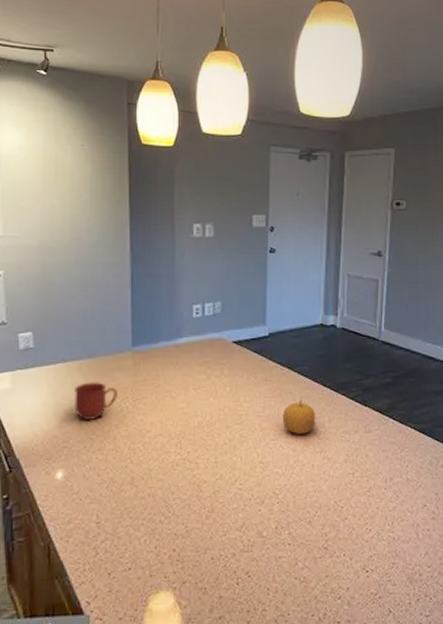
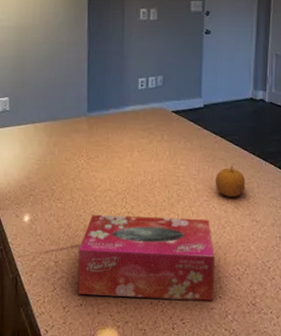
mug: present [74,382,117,420] -> none [39,141,75,173]
tissue box: none [125,460,283,557] -> present [78,215,215,301]

